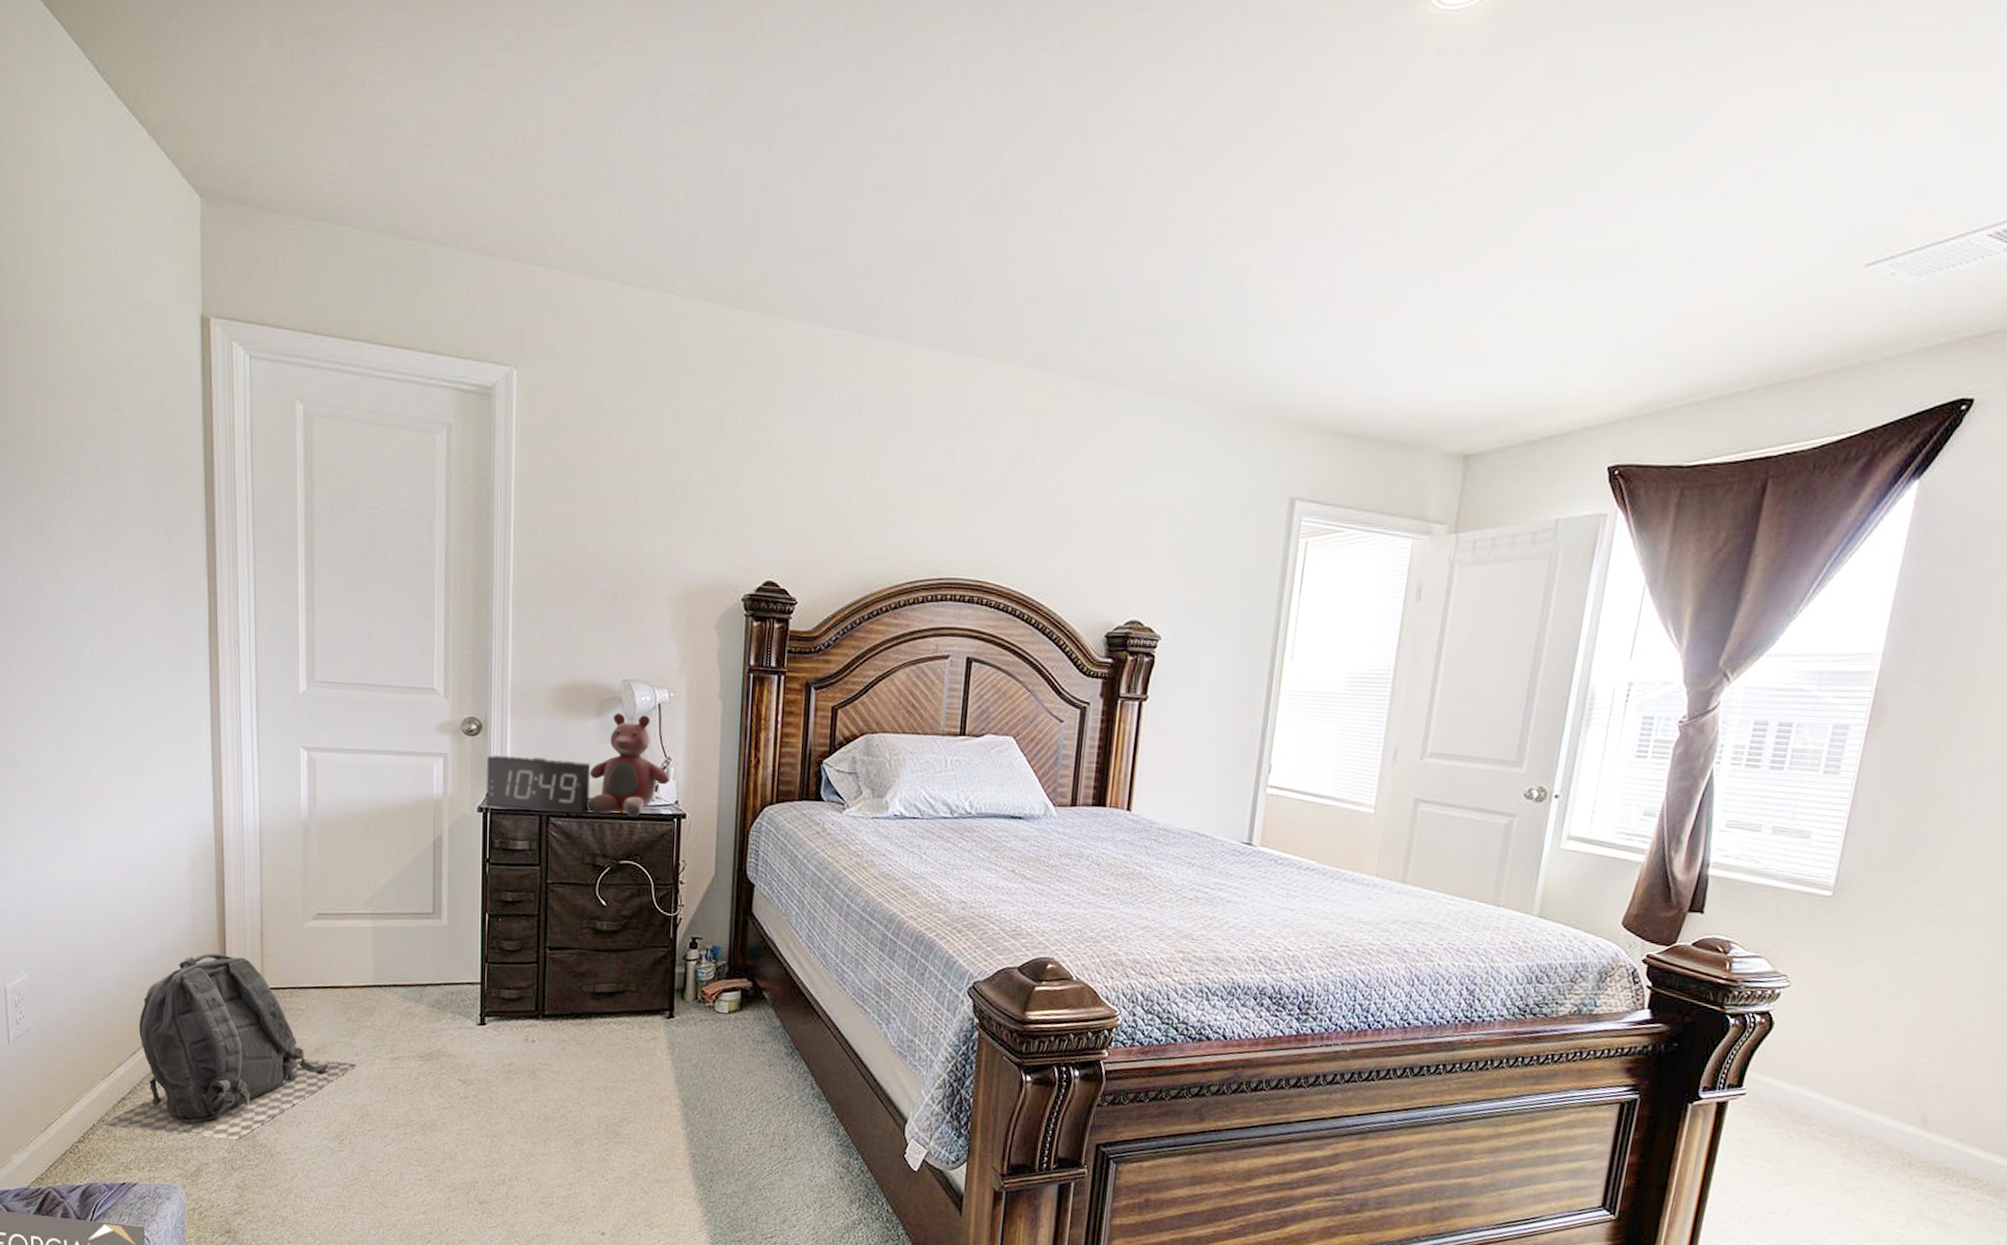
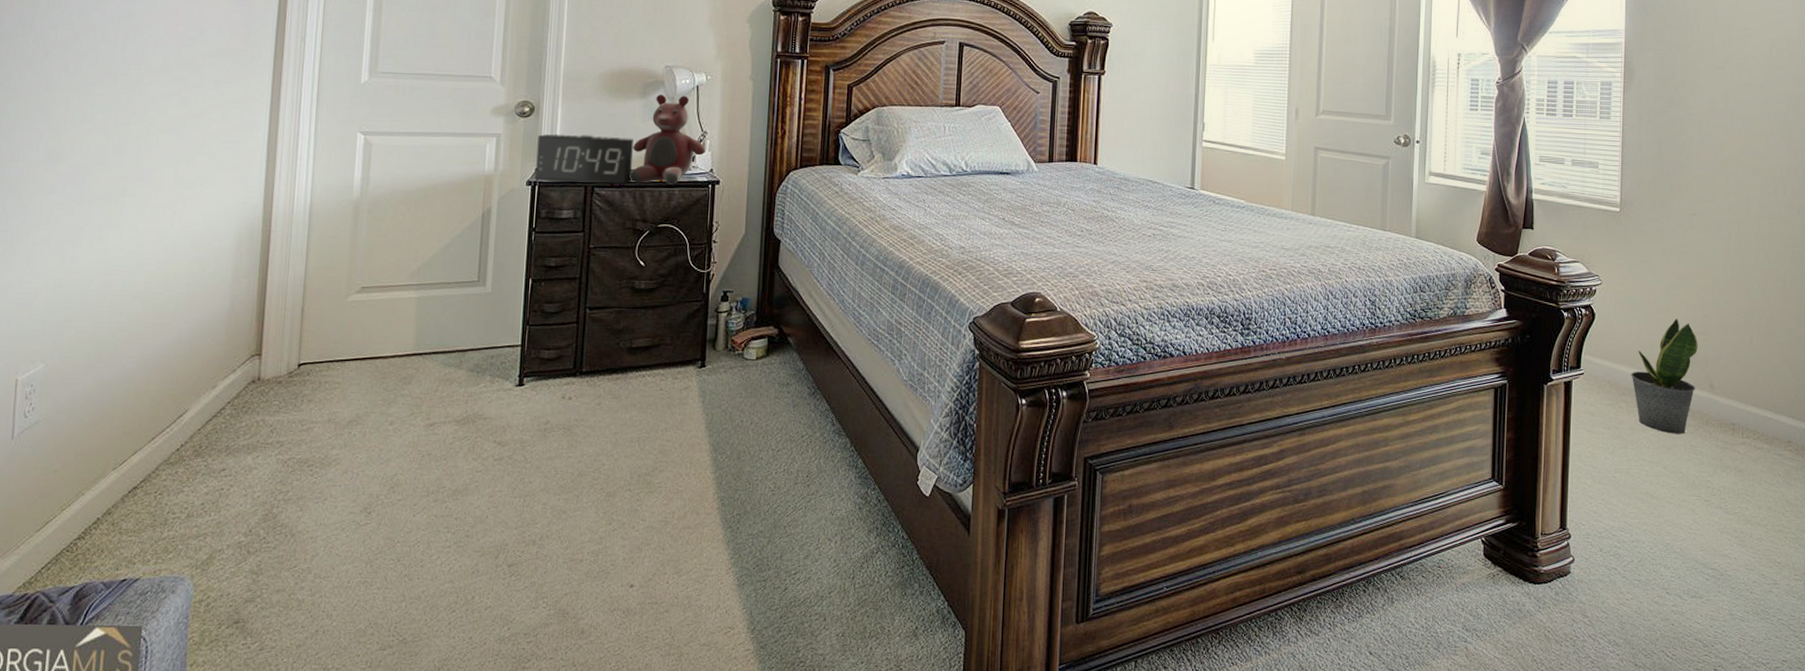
backpack: present [101,953,357,1140] -> none [106,332,391,521]
potted plant: none [1811,1035,1916,1176] -> present [1631,319,1698,434]

